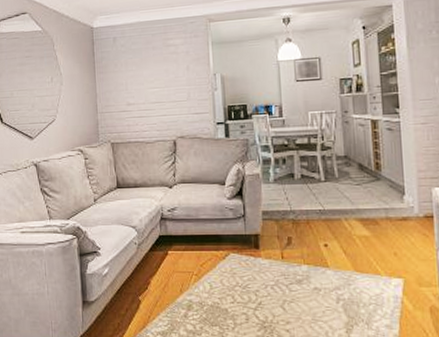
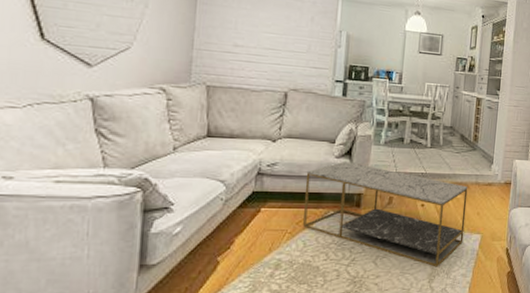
coffee table: none [203,203,382,316] -> present [303,162,468,267]

